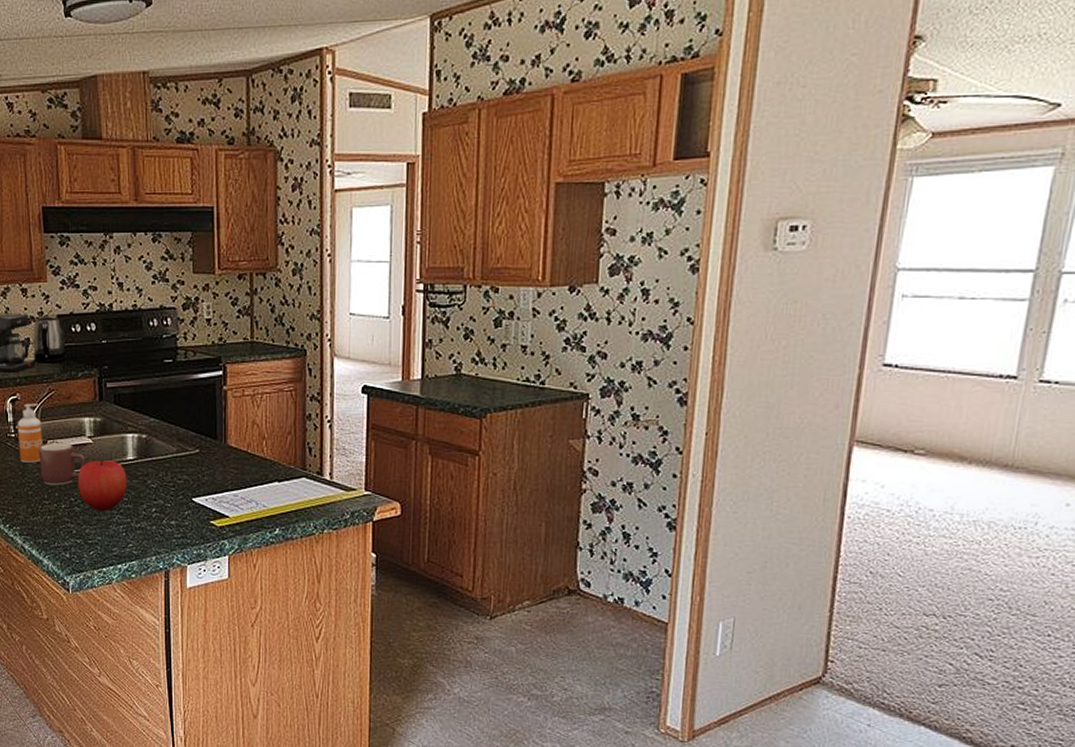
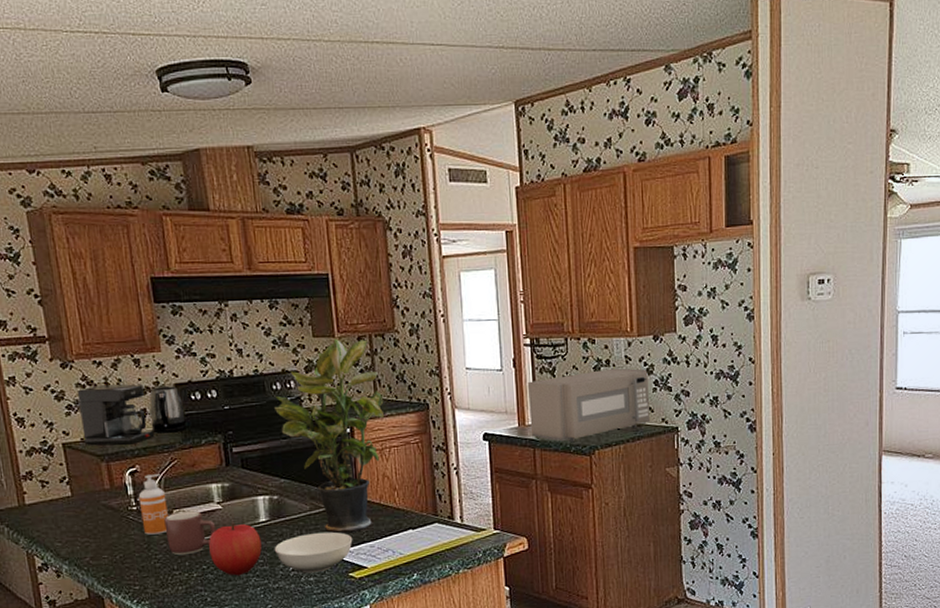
bowl: none [139,476,217,517] -> present [274,532,353,573]
potted plant: none [150,275,260,480] -> present [275,338,385,534]
microwave: none [415,322,558,403] -> present [527,368,650,443]

